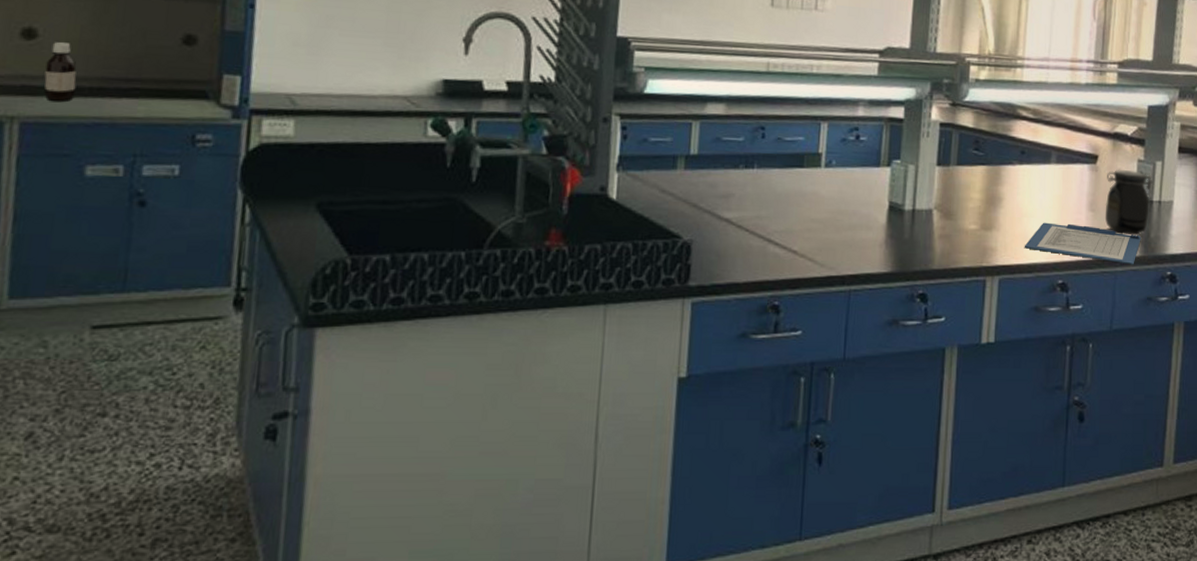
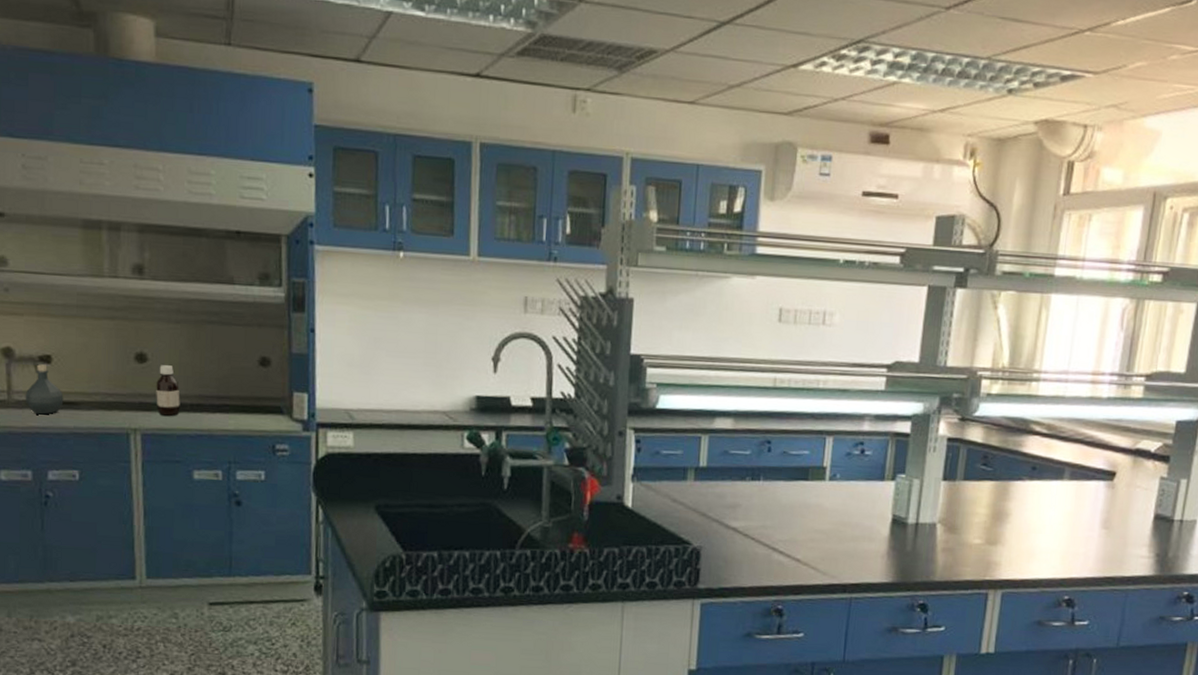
clipboard: present [1024,222,1141,265] -> none [1030,538,1158,584]
jar: present [1104,169,1153,235] -> none [1119,486,1176,554]

